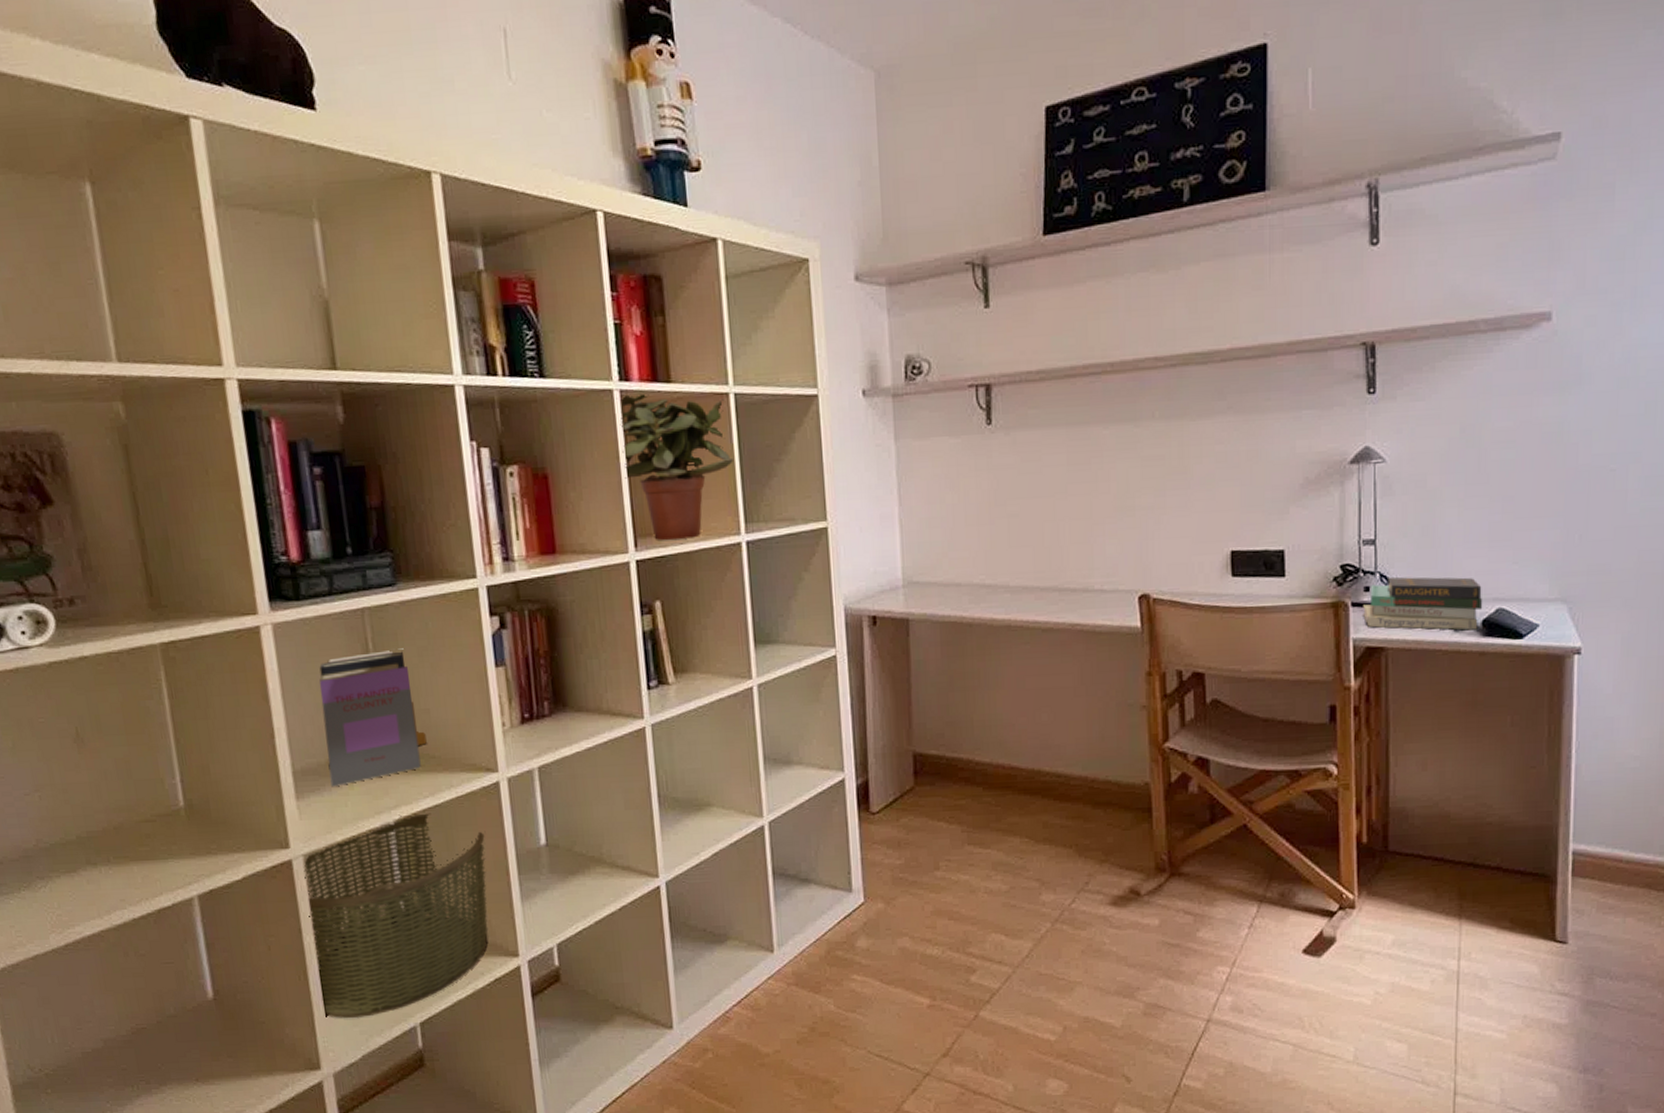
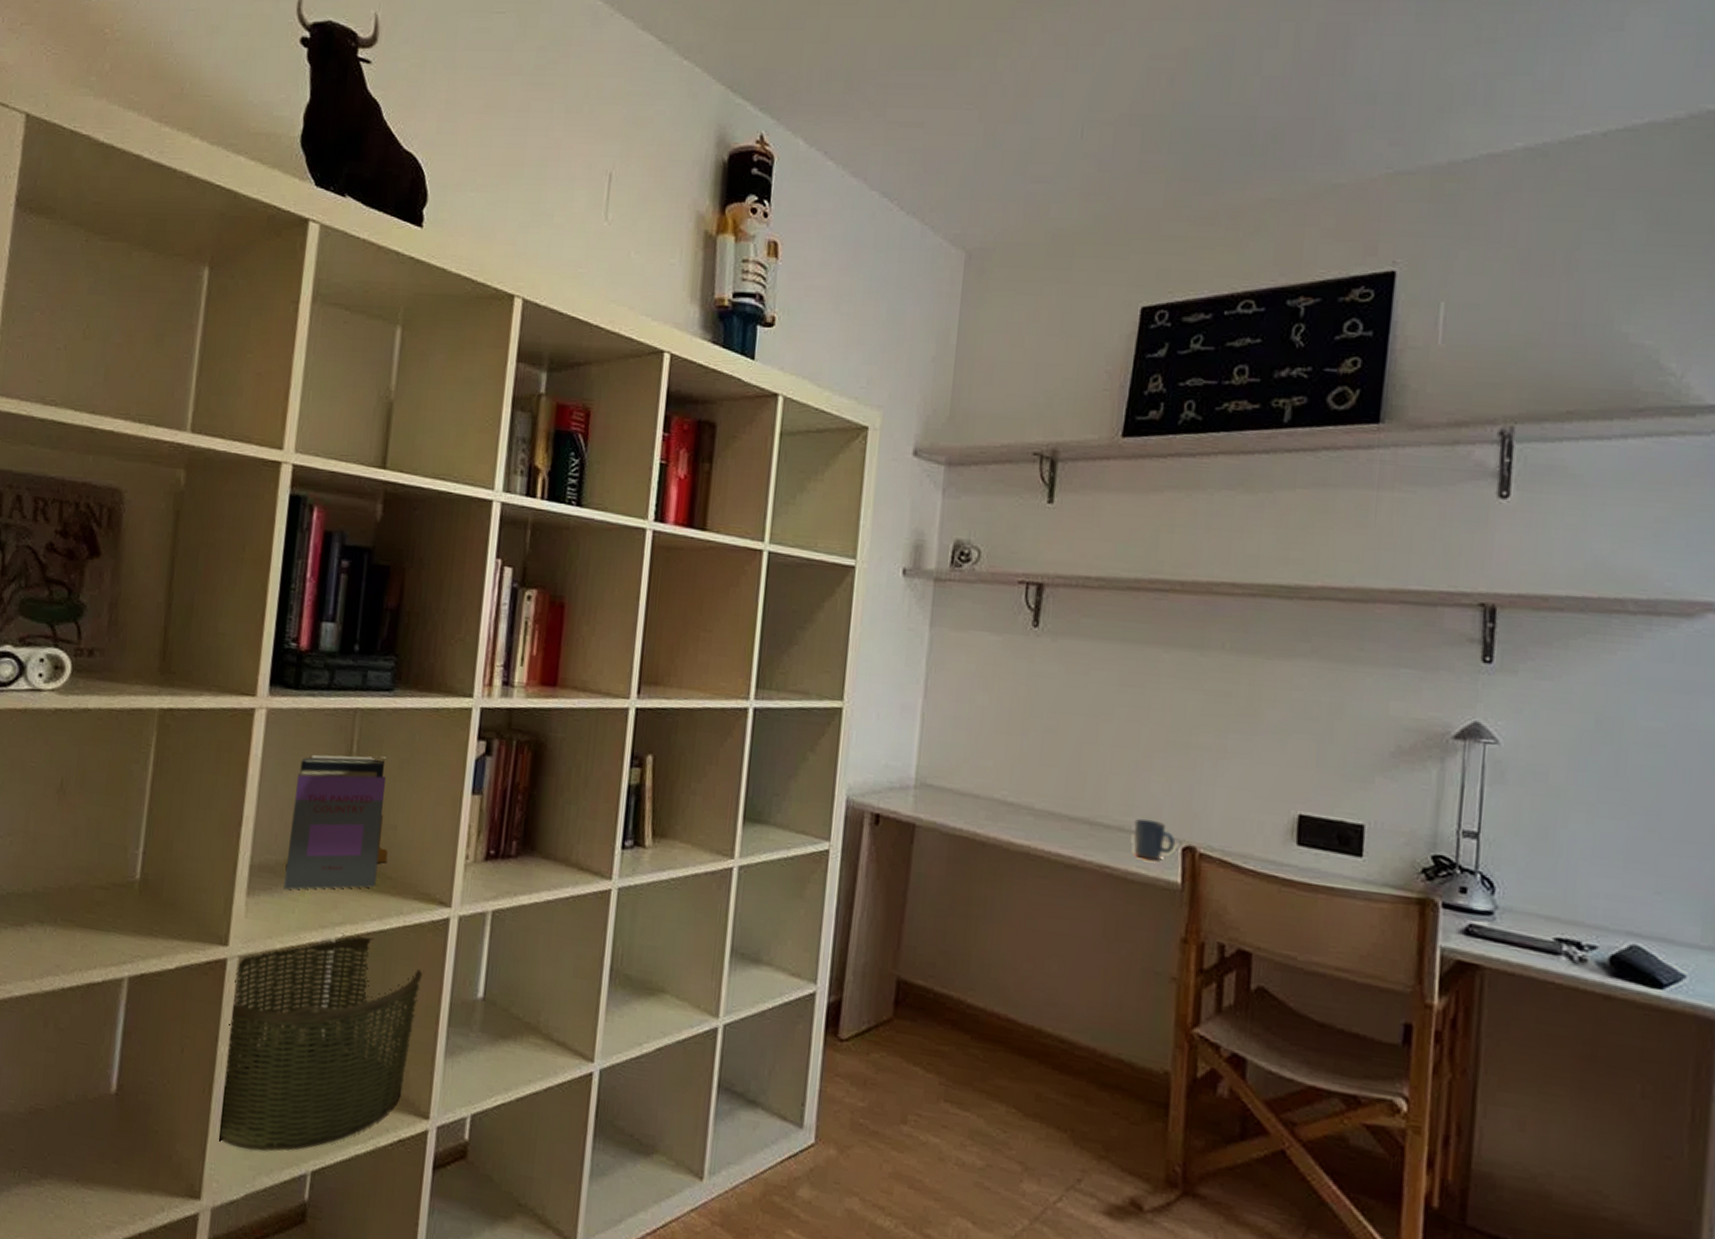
potted plant: present [620,392,734,540] -> none [641,534,757,695]
mug: none [1096,577,1133,612] -> present [1133,818,1176,860]
books: present [1363,576,1483,630] -> none [1456,880,1613,967]

